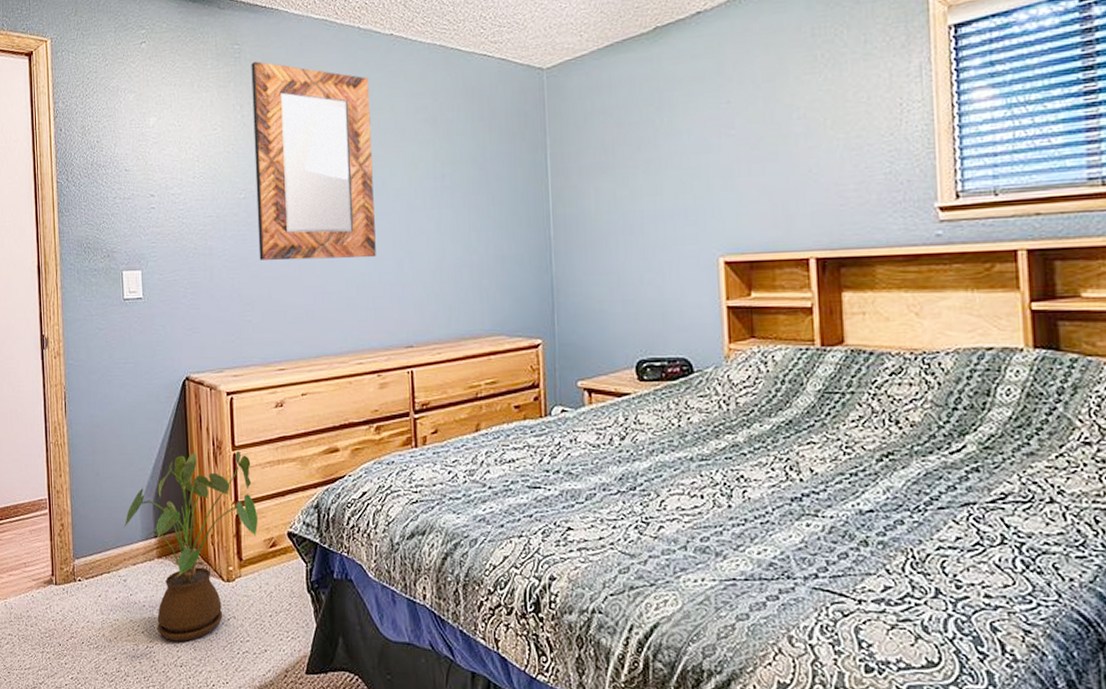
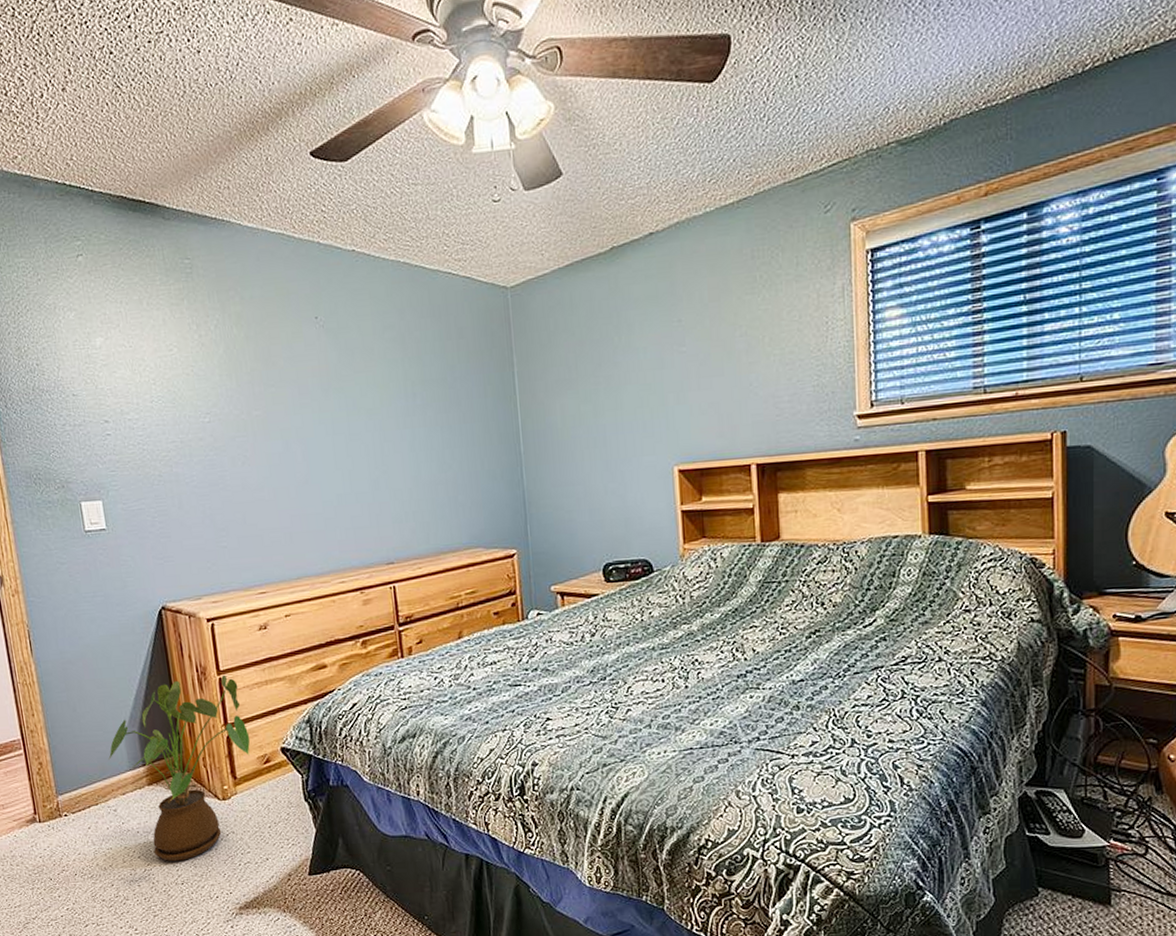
home mirror: present [251,61,376,261] -> none [204,277,352,485]

